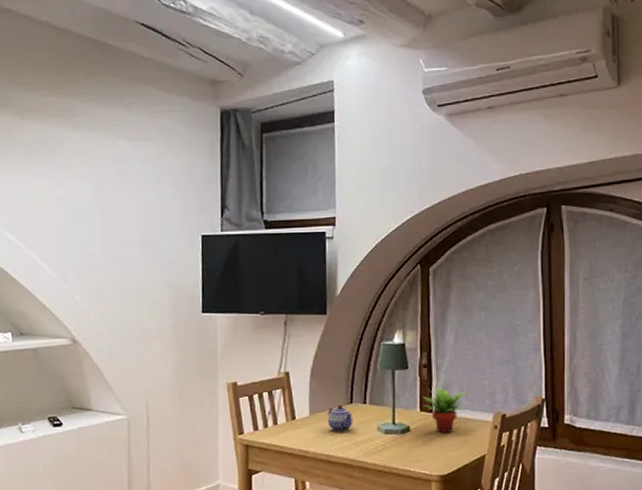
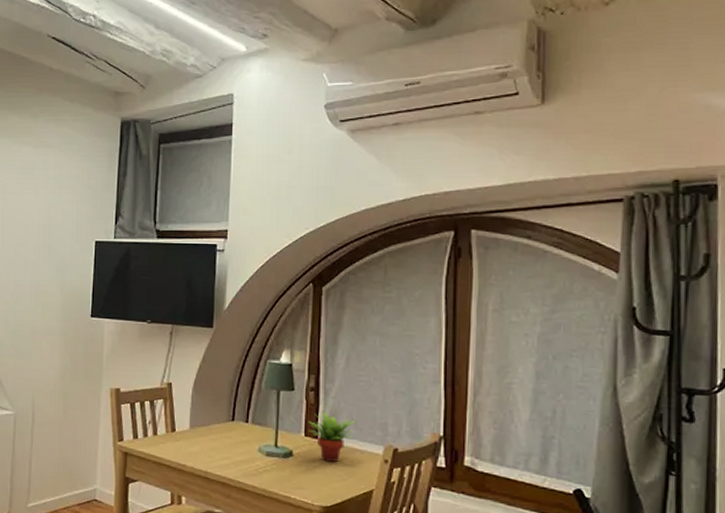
teapot: present [328,404,353,433] -> none [208,421,234,450]

